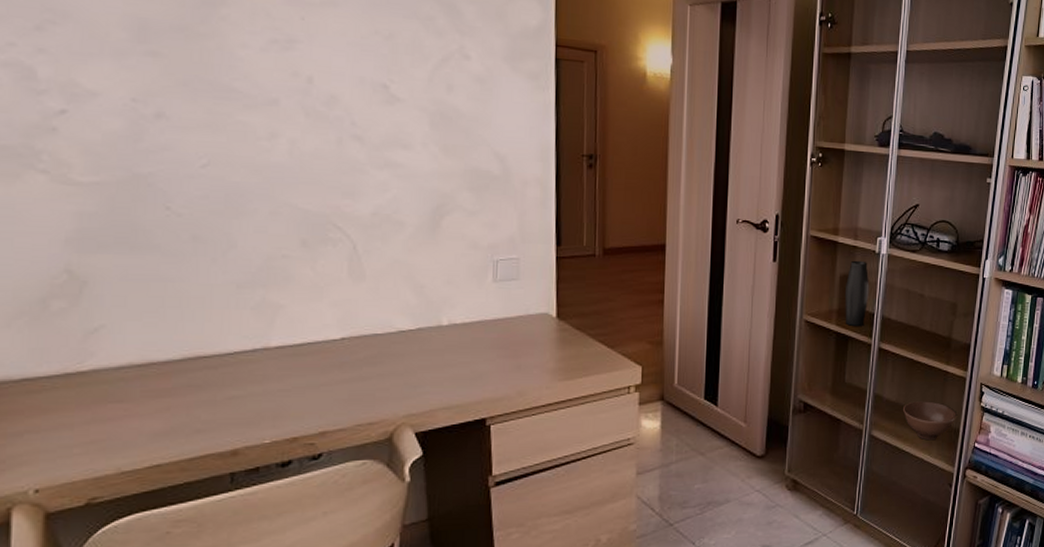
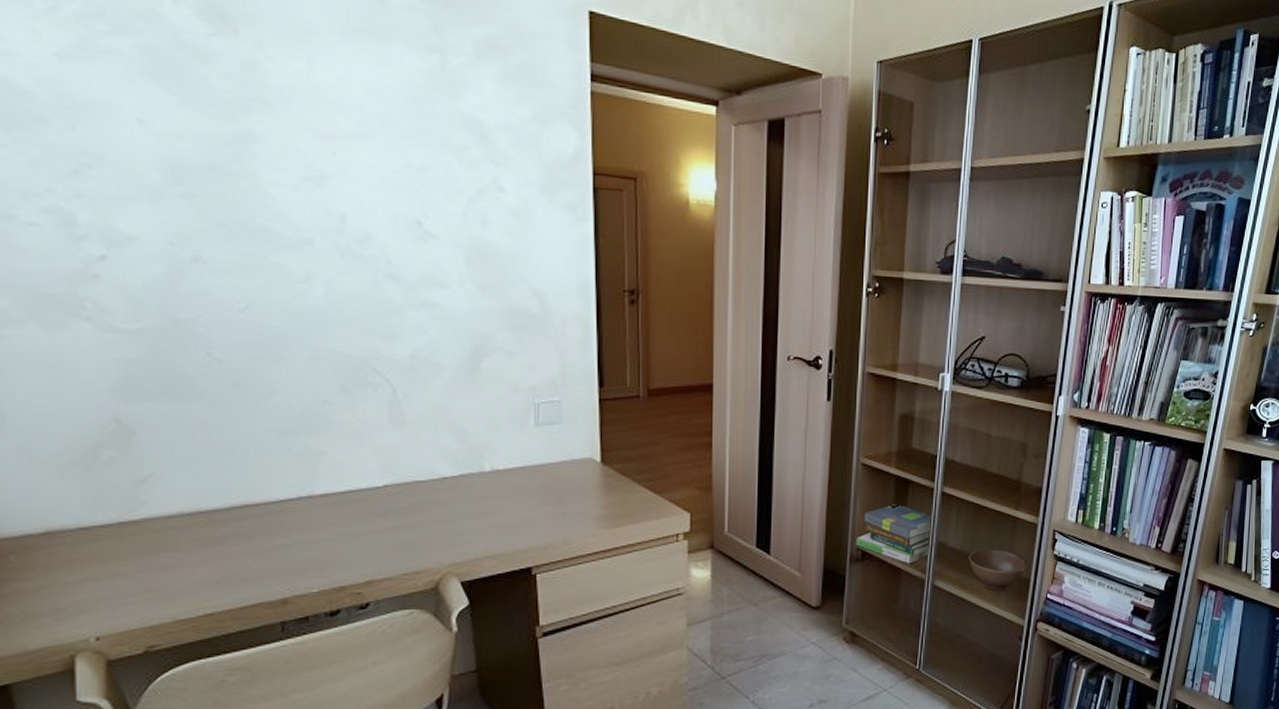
books: none [799,359,869,415] -> present [856,504,932,564]
vase: present [845,260,869,326] -> none [905,398,931,469]

